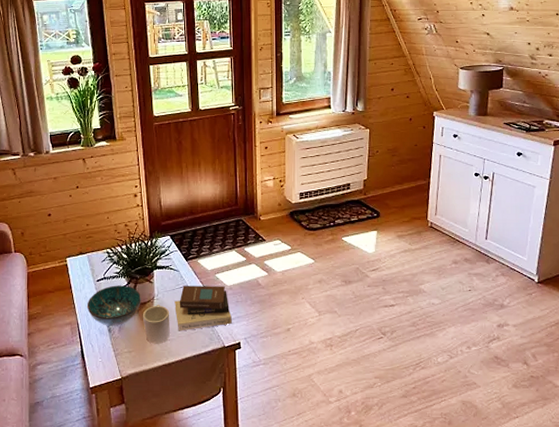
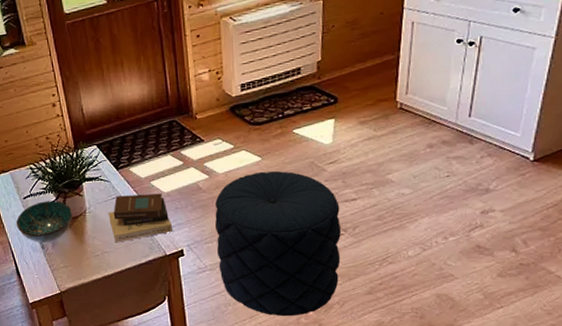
mug: present [143,304,170,344] -> none [76,217,107,257]
pouf: none [270,273,381,416] -> present [214,170,341,317]

